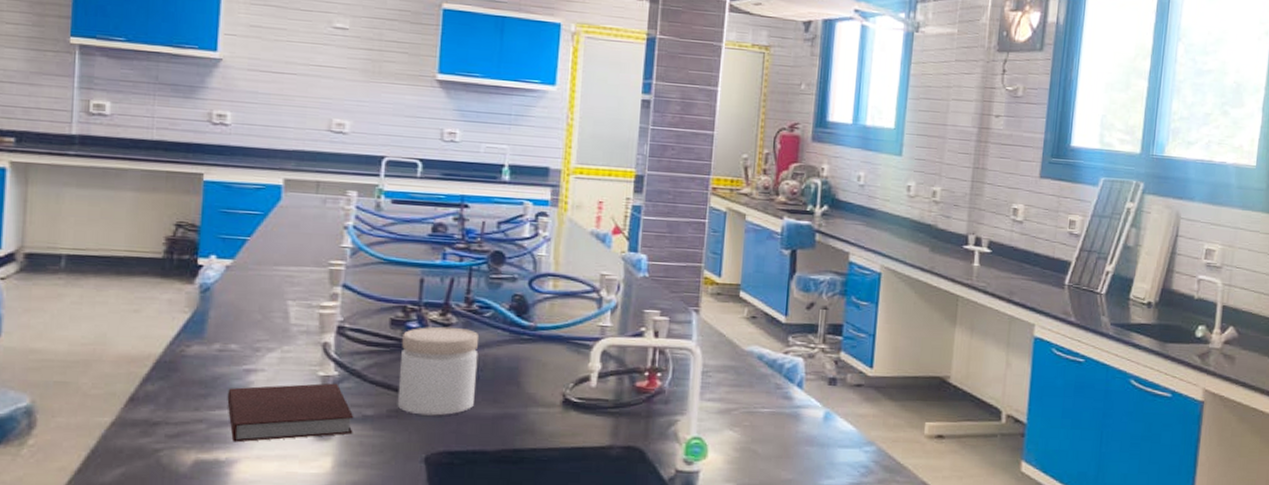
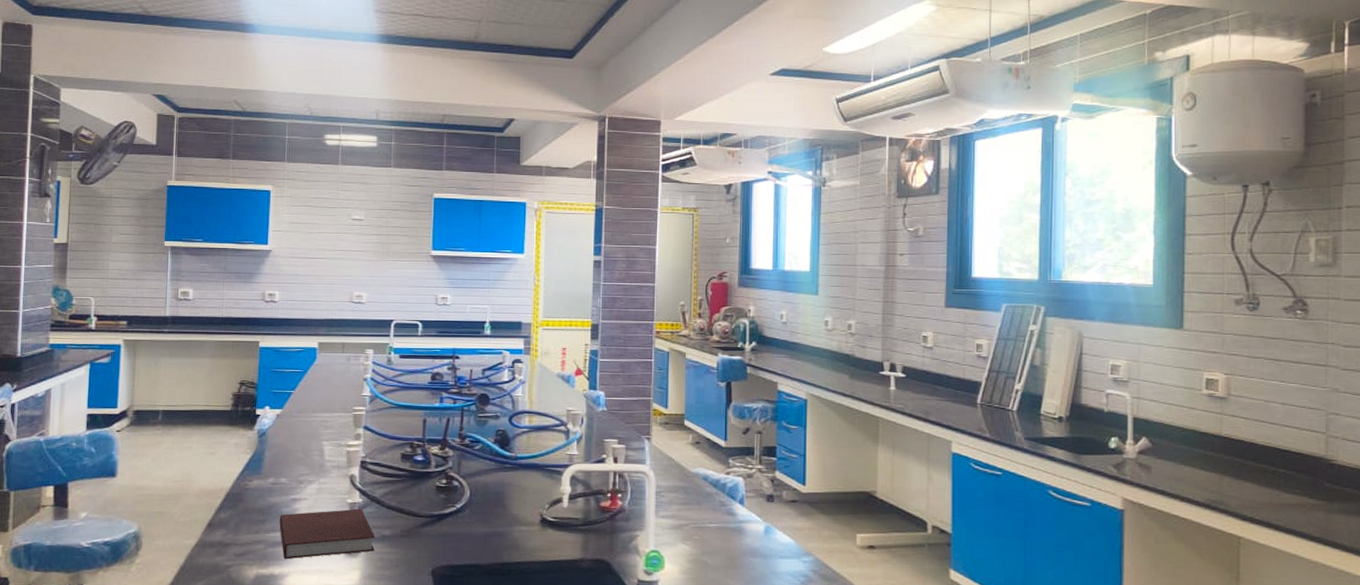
jar: present [397,326,479,416] -> none [408,459,471,535]

